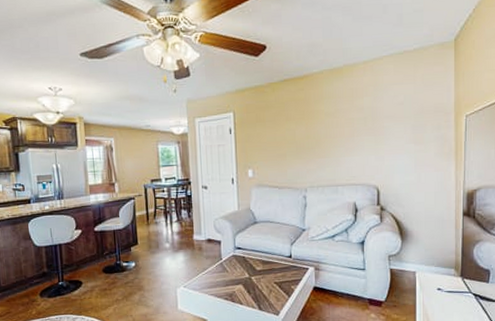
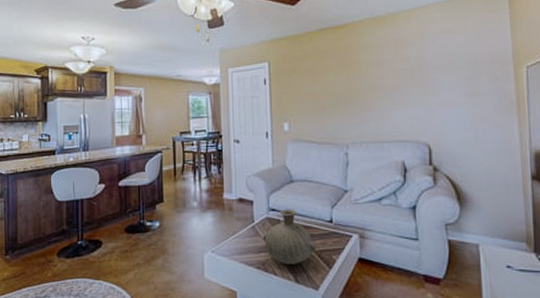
vase: none [230,247,277,295] -> present [263,209,316,264]

